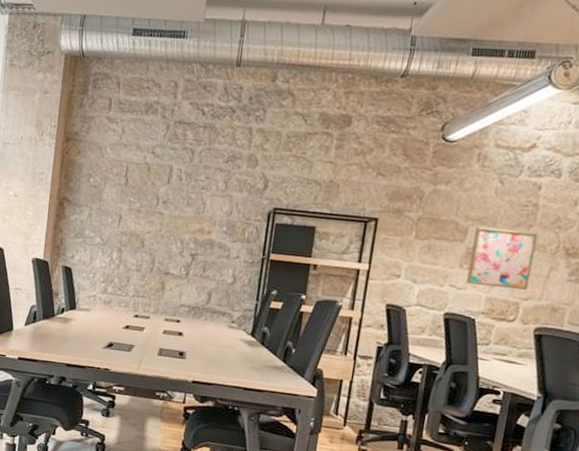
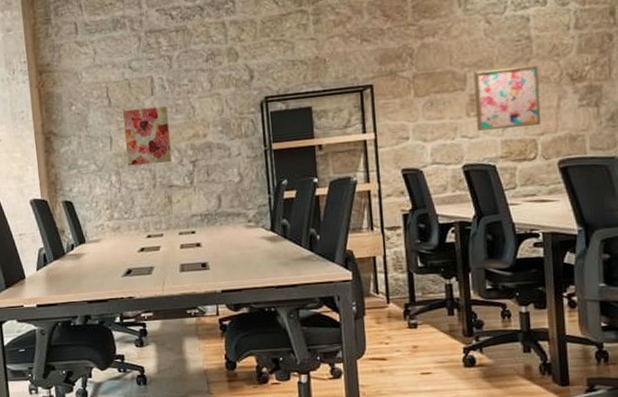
wall art: none [130,193,180,250] -> present [123,106,172,166]

